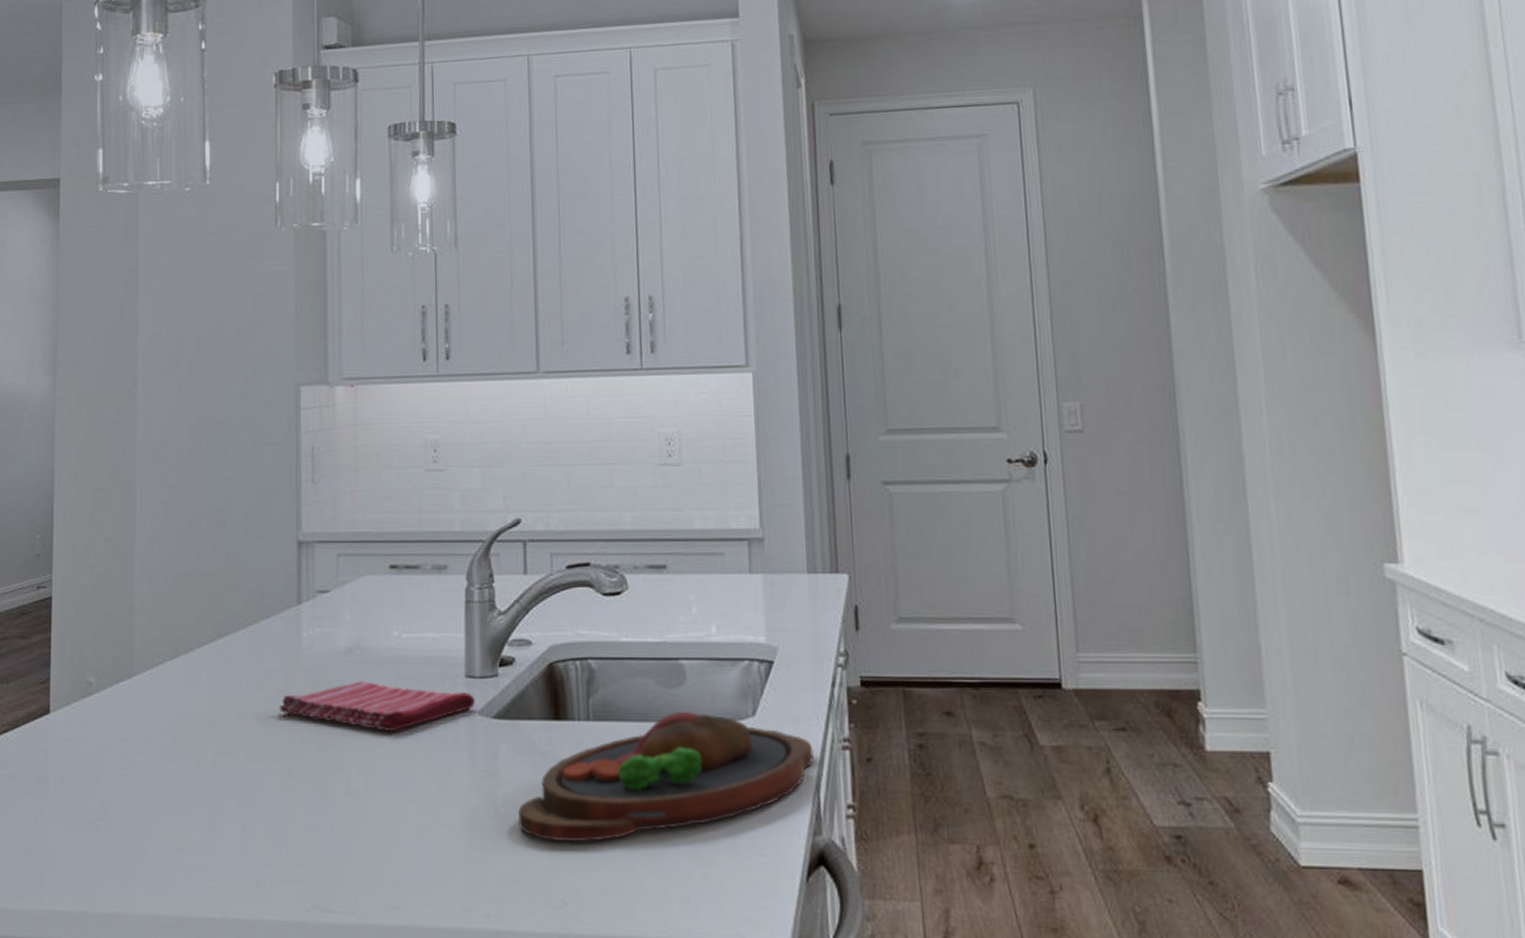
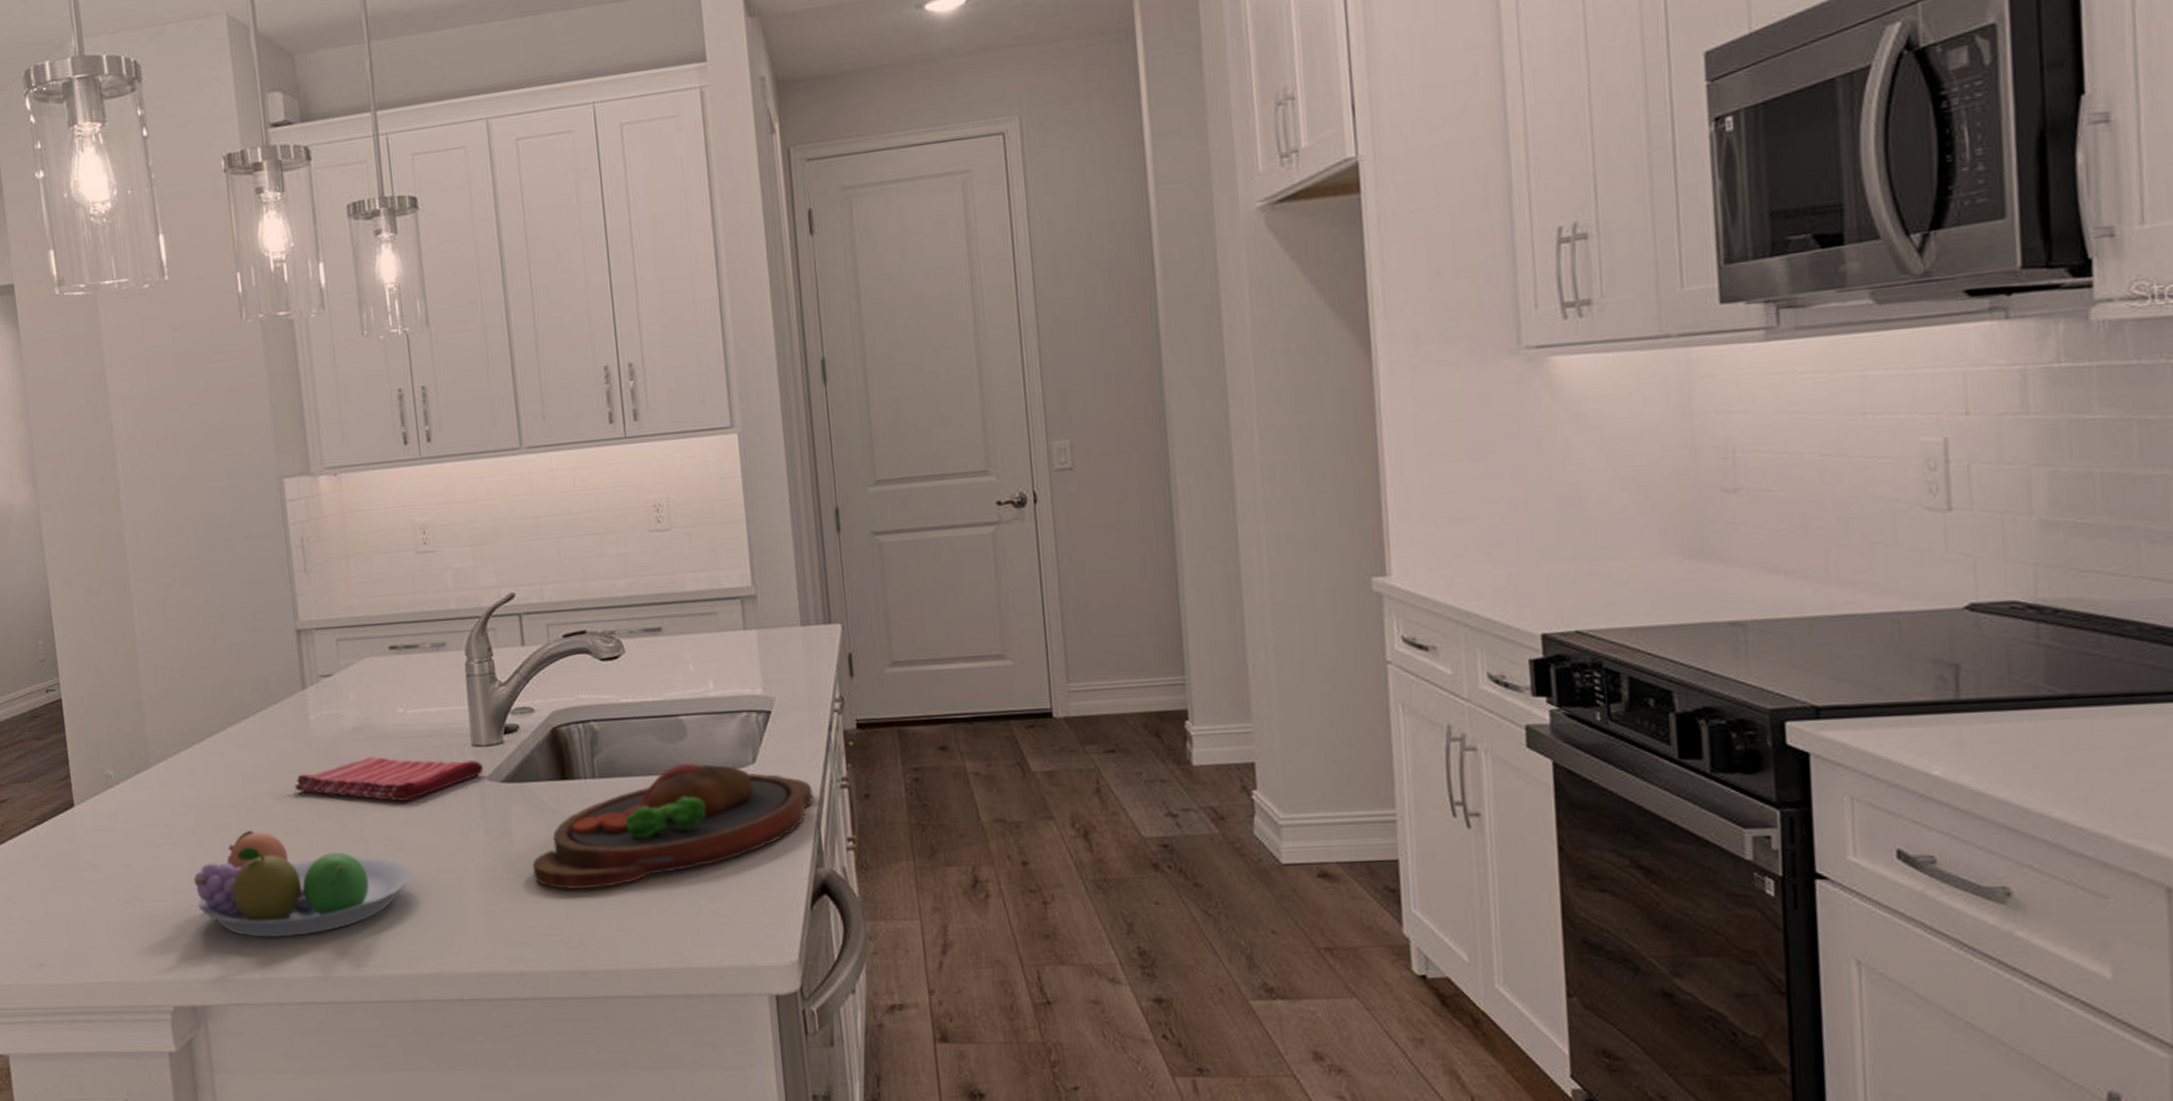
fruit bowl: none [164,753,391,874] -> present [194,831,411,938]

